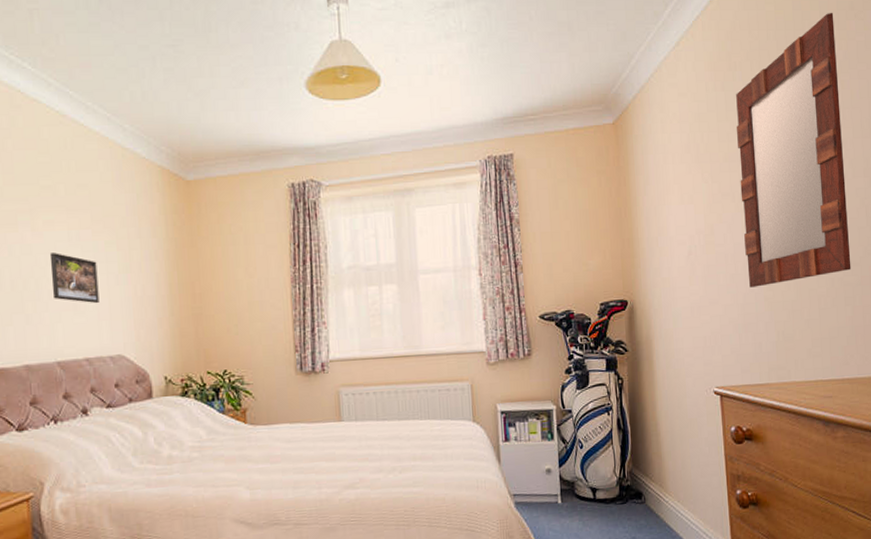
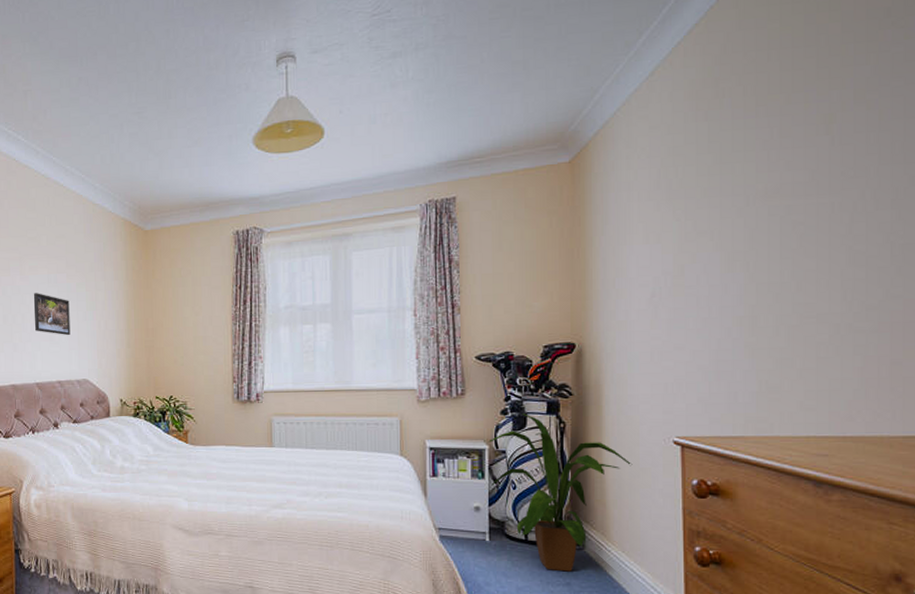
house plant: none [555,371,682,527] -> present [488,413,633,572]
home mirror: present [736,12,851,288] -> none [721,22,865,333]

